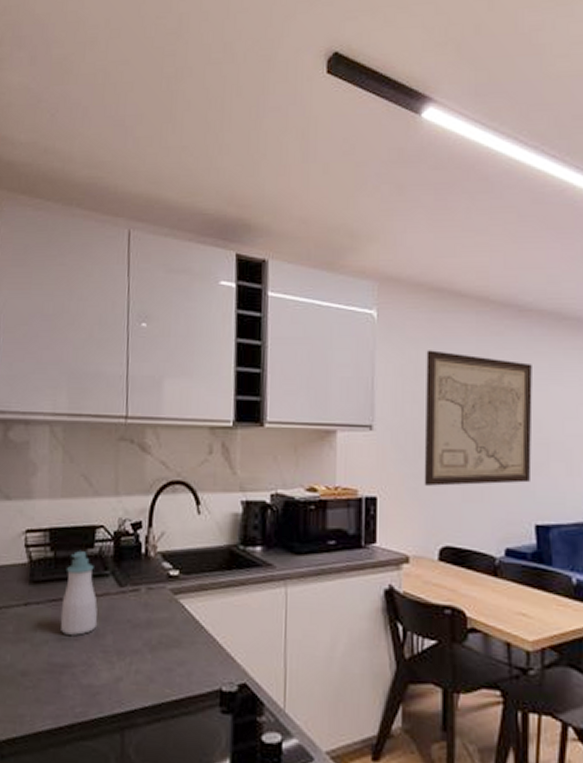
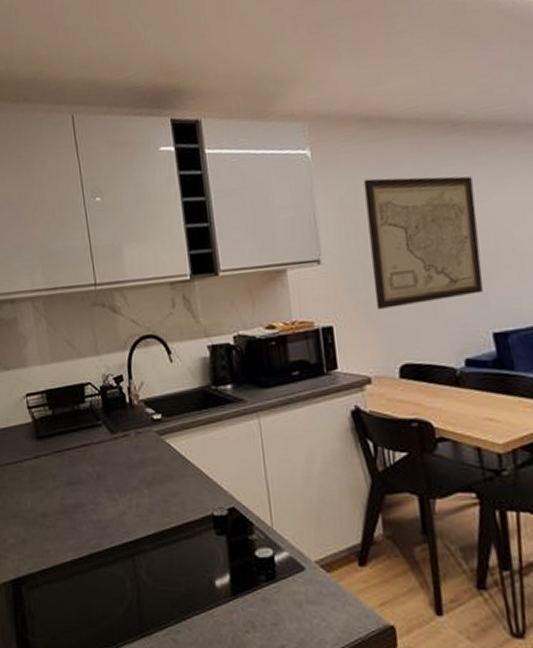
soap bottle: present [60,551,98,635] -> none [64,407,99,479]

